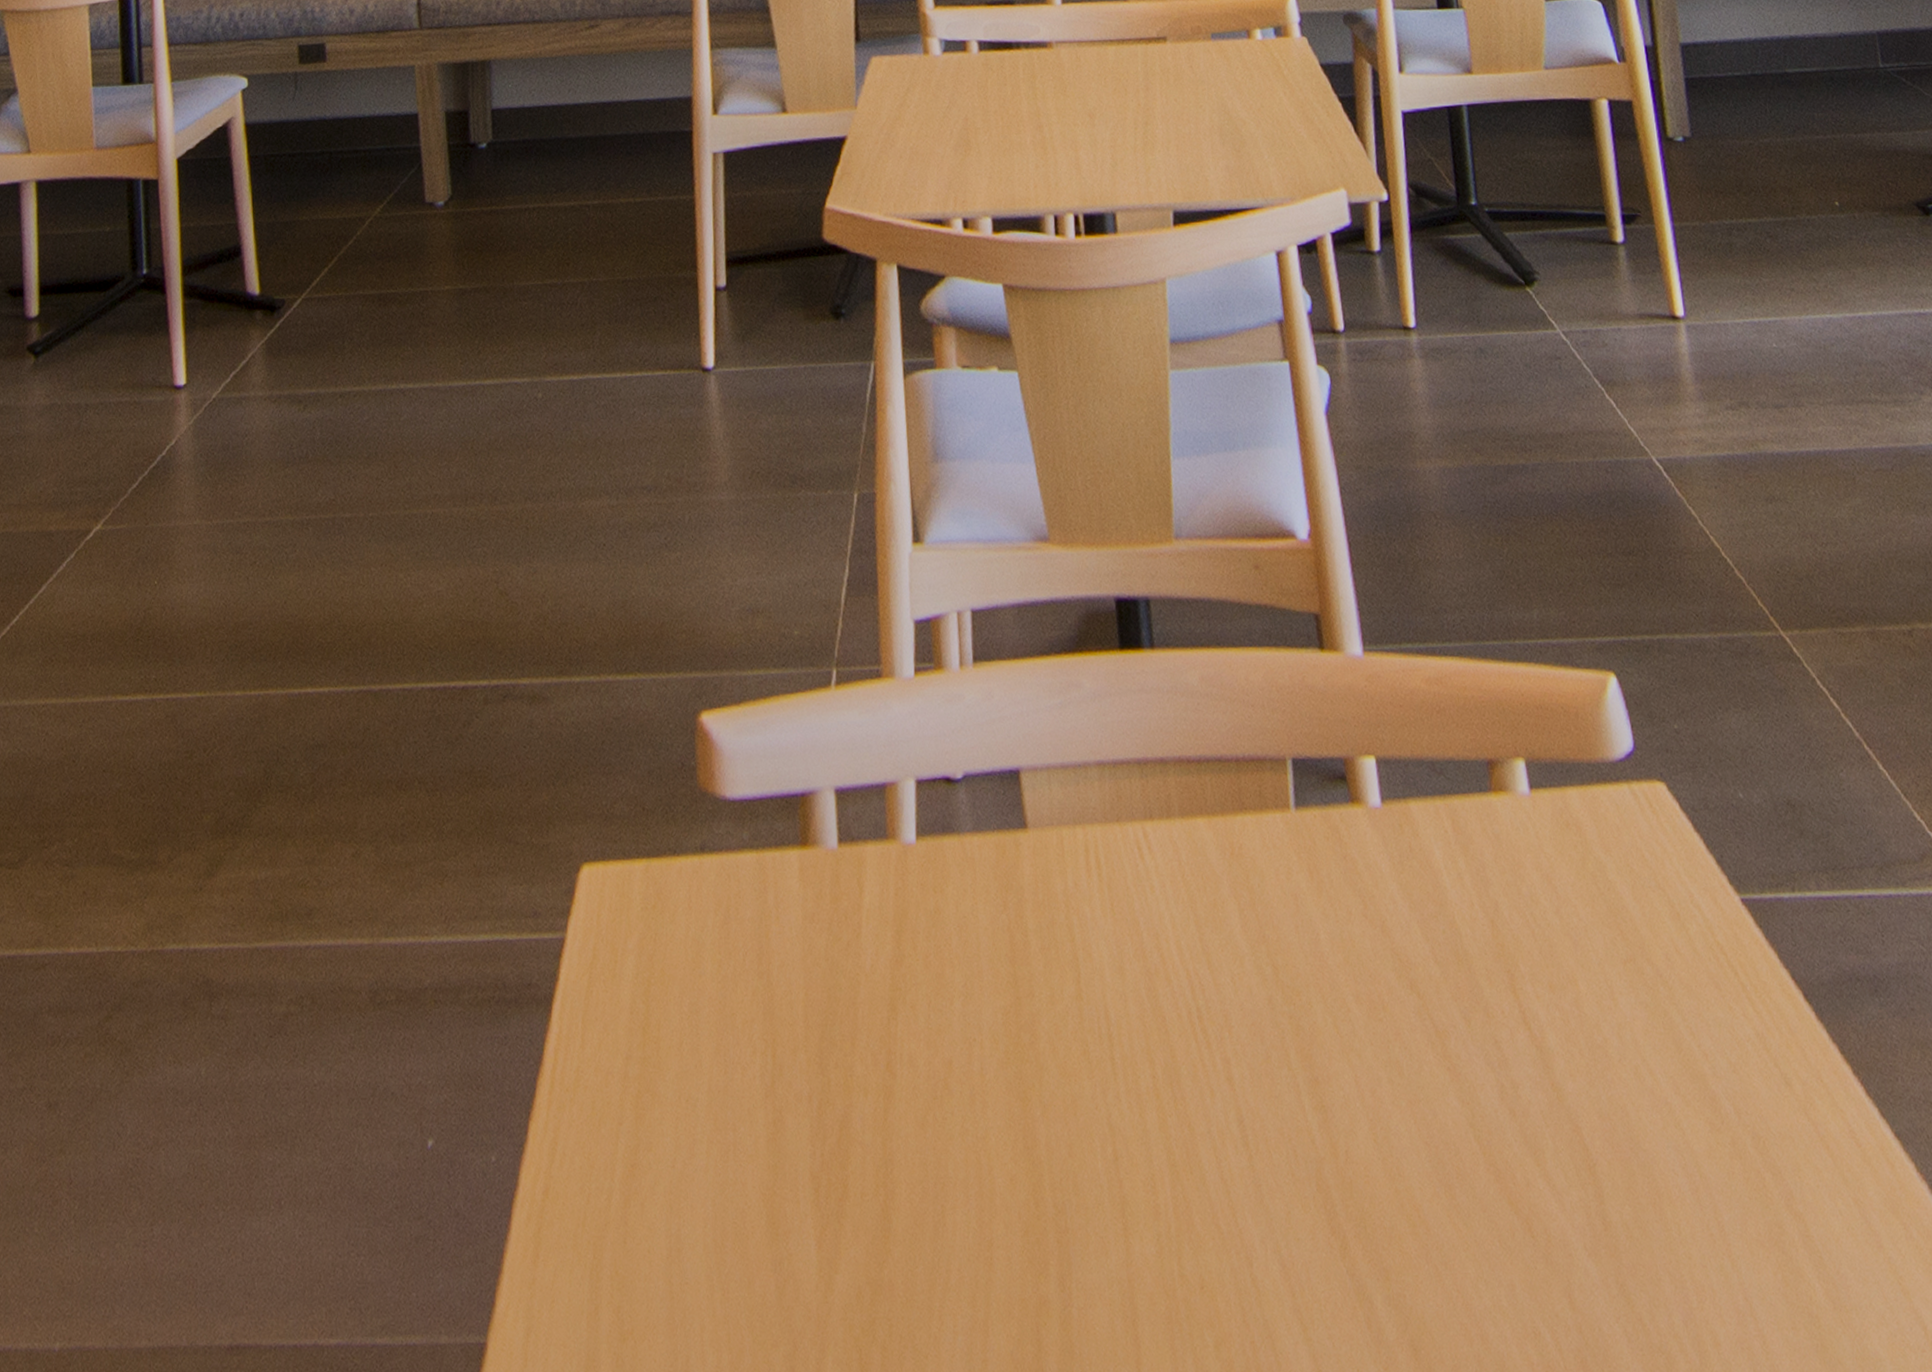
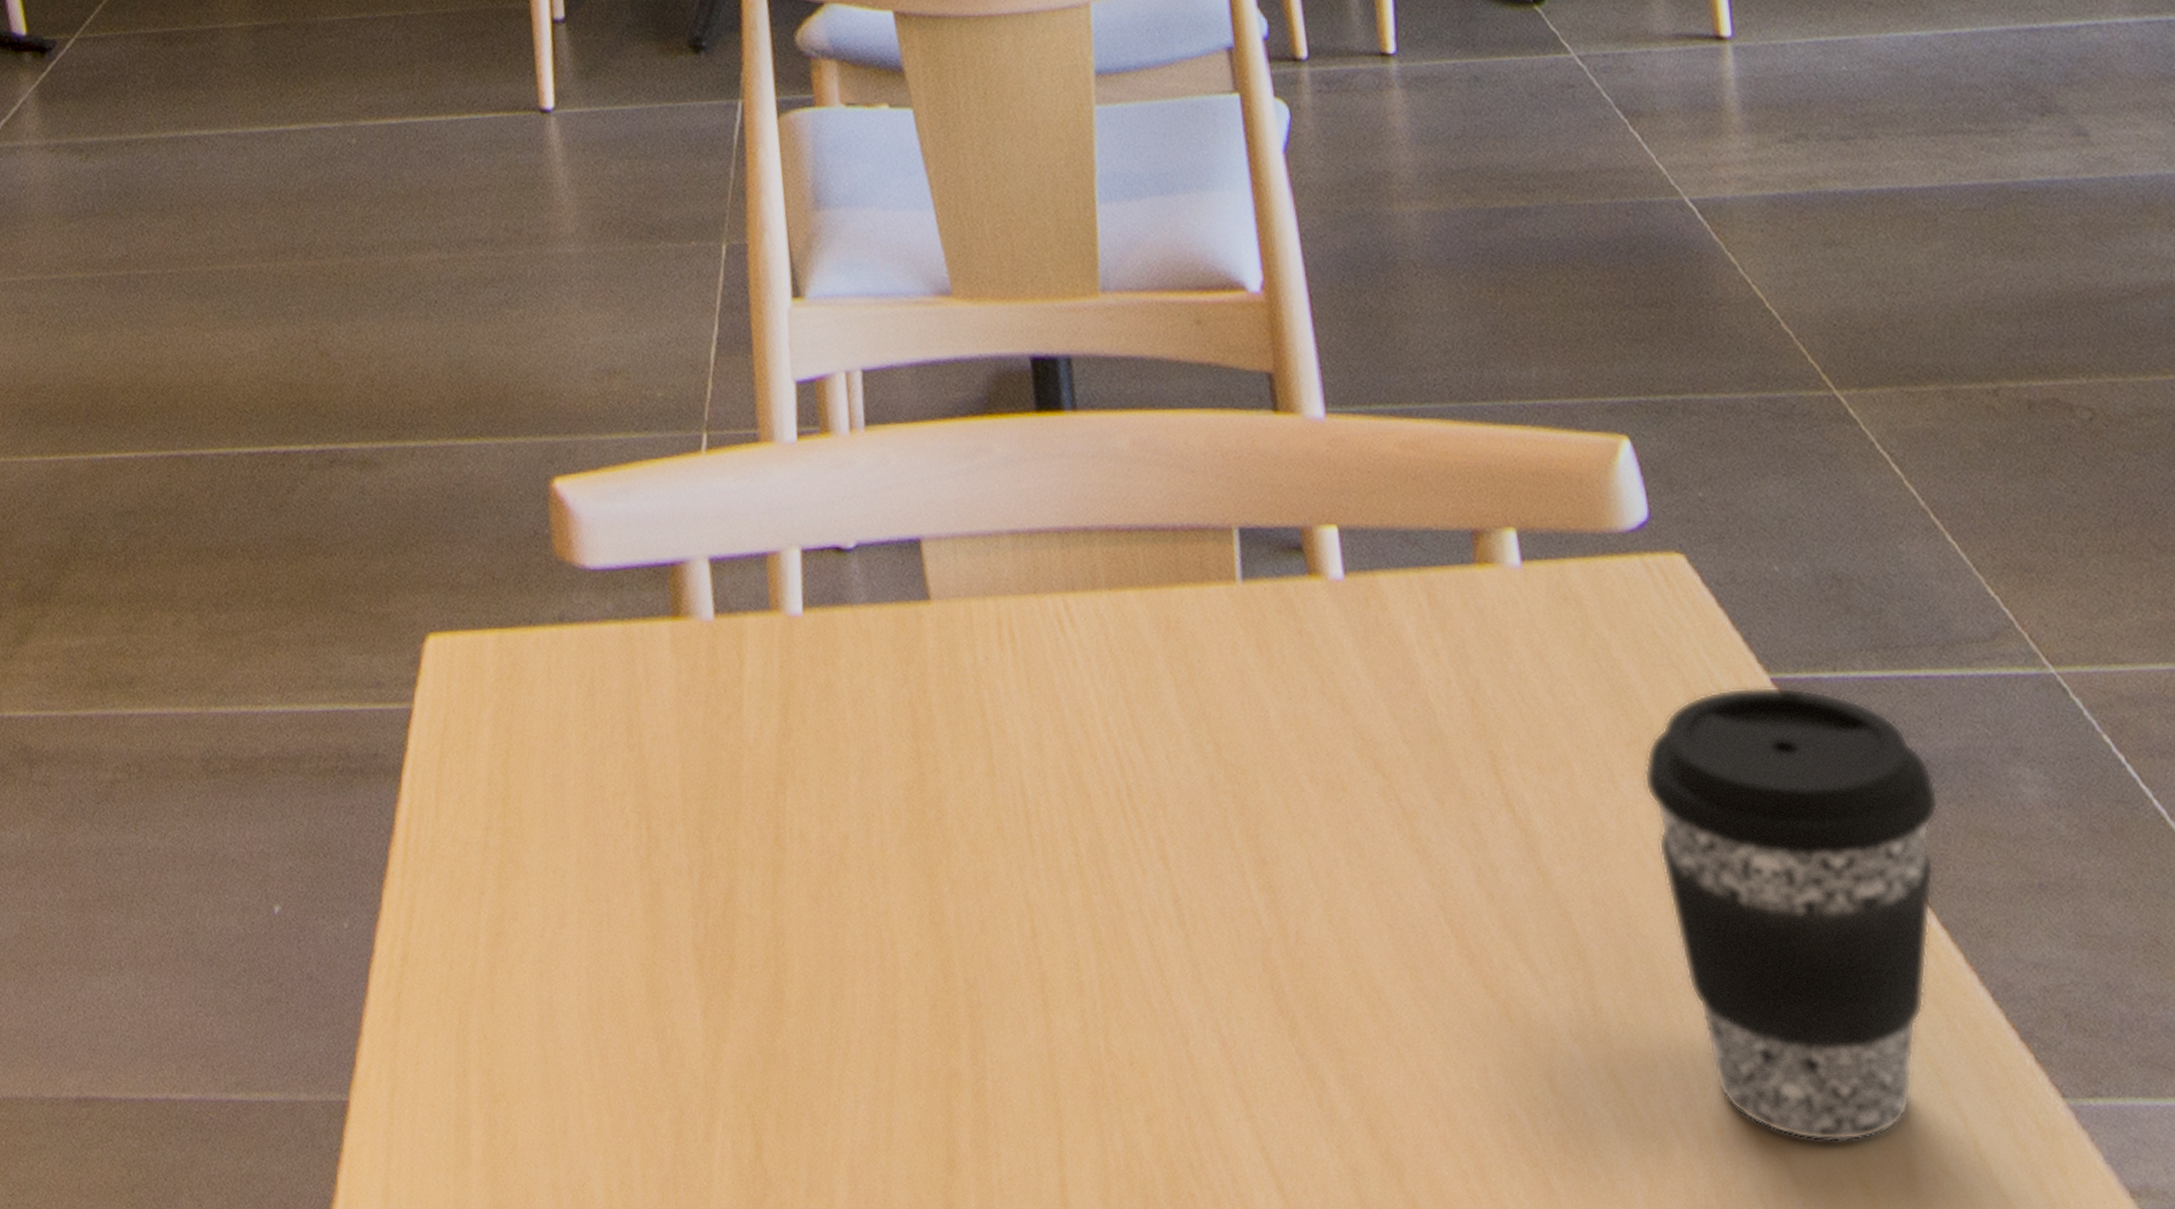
coffee cup: none [1638,906,1886,1353] -> present [1643,686,1939,1142]

